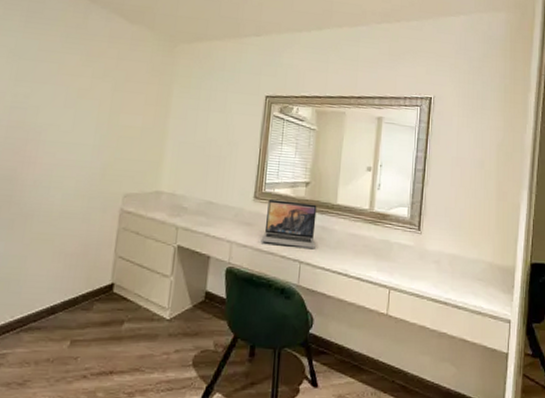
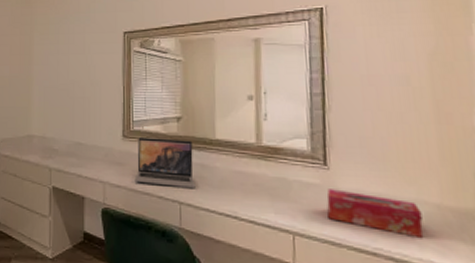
tissue box: none [416,250,480,289] -> present [326,189,424,237]

